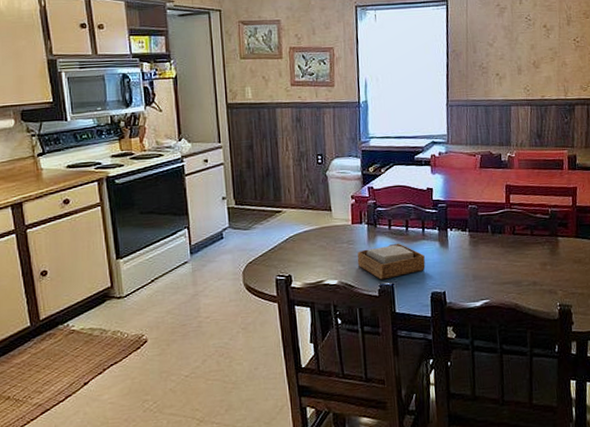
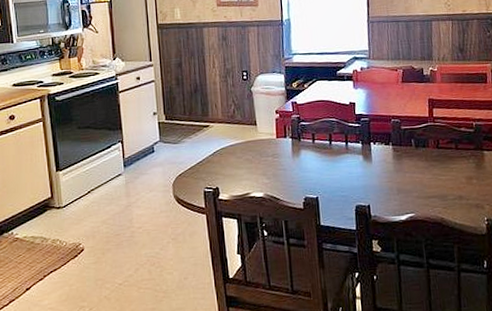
napkin holder: present [357,243,426,280] -> none [282,156,350,193]

